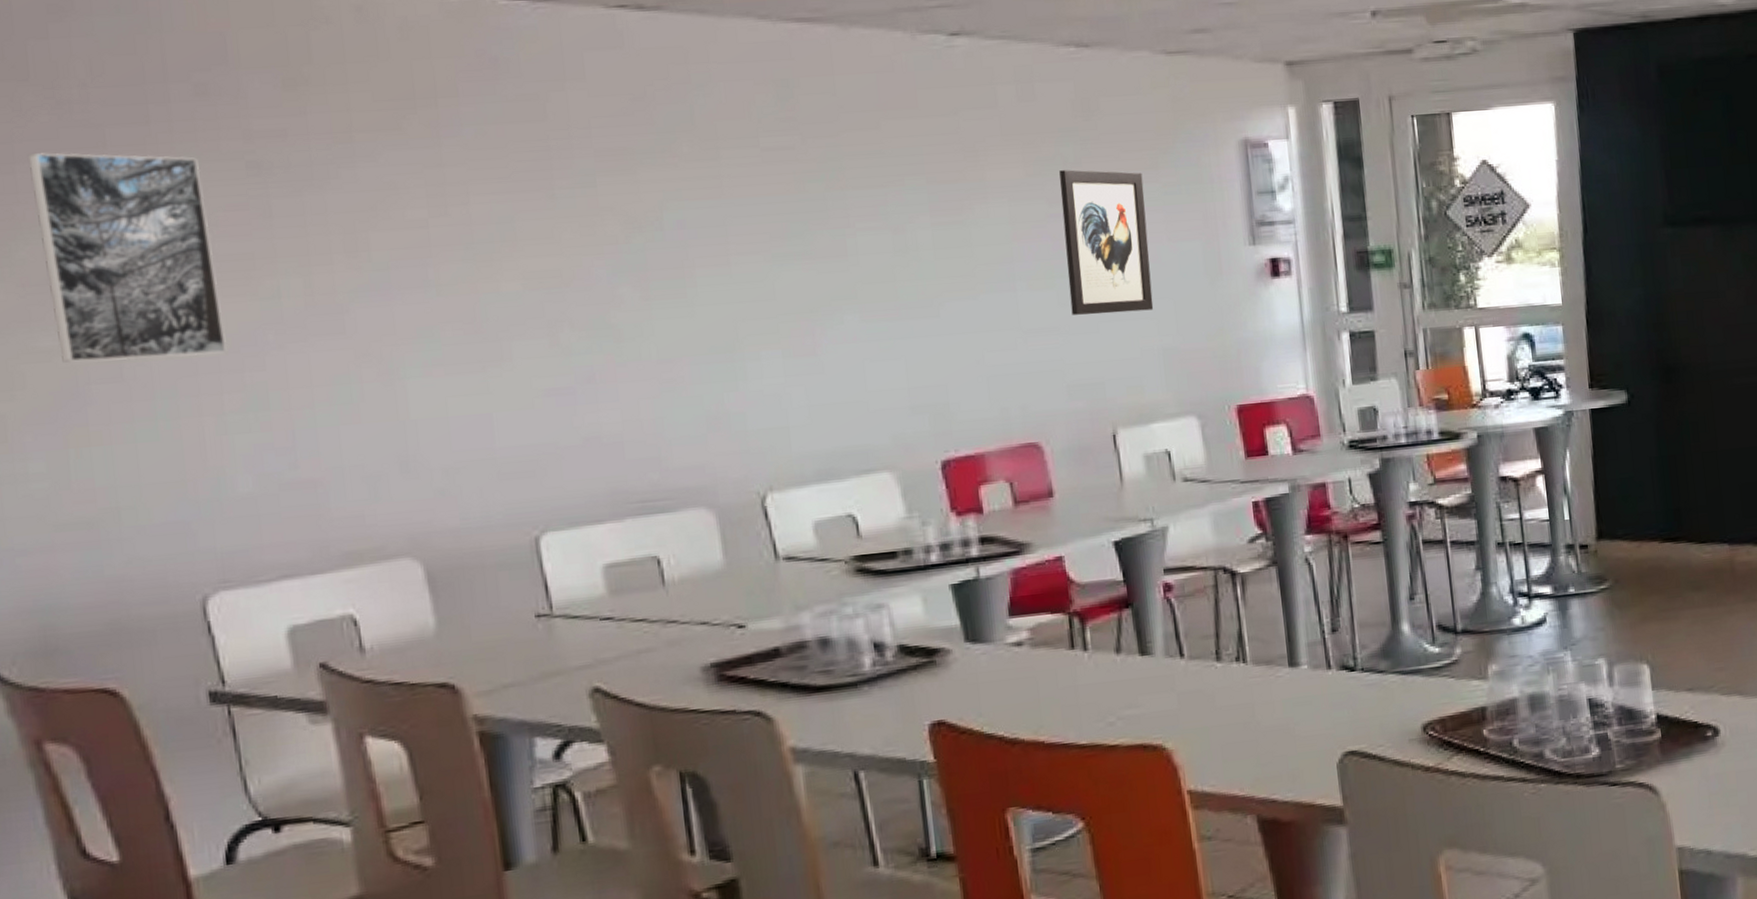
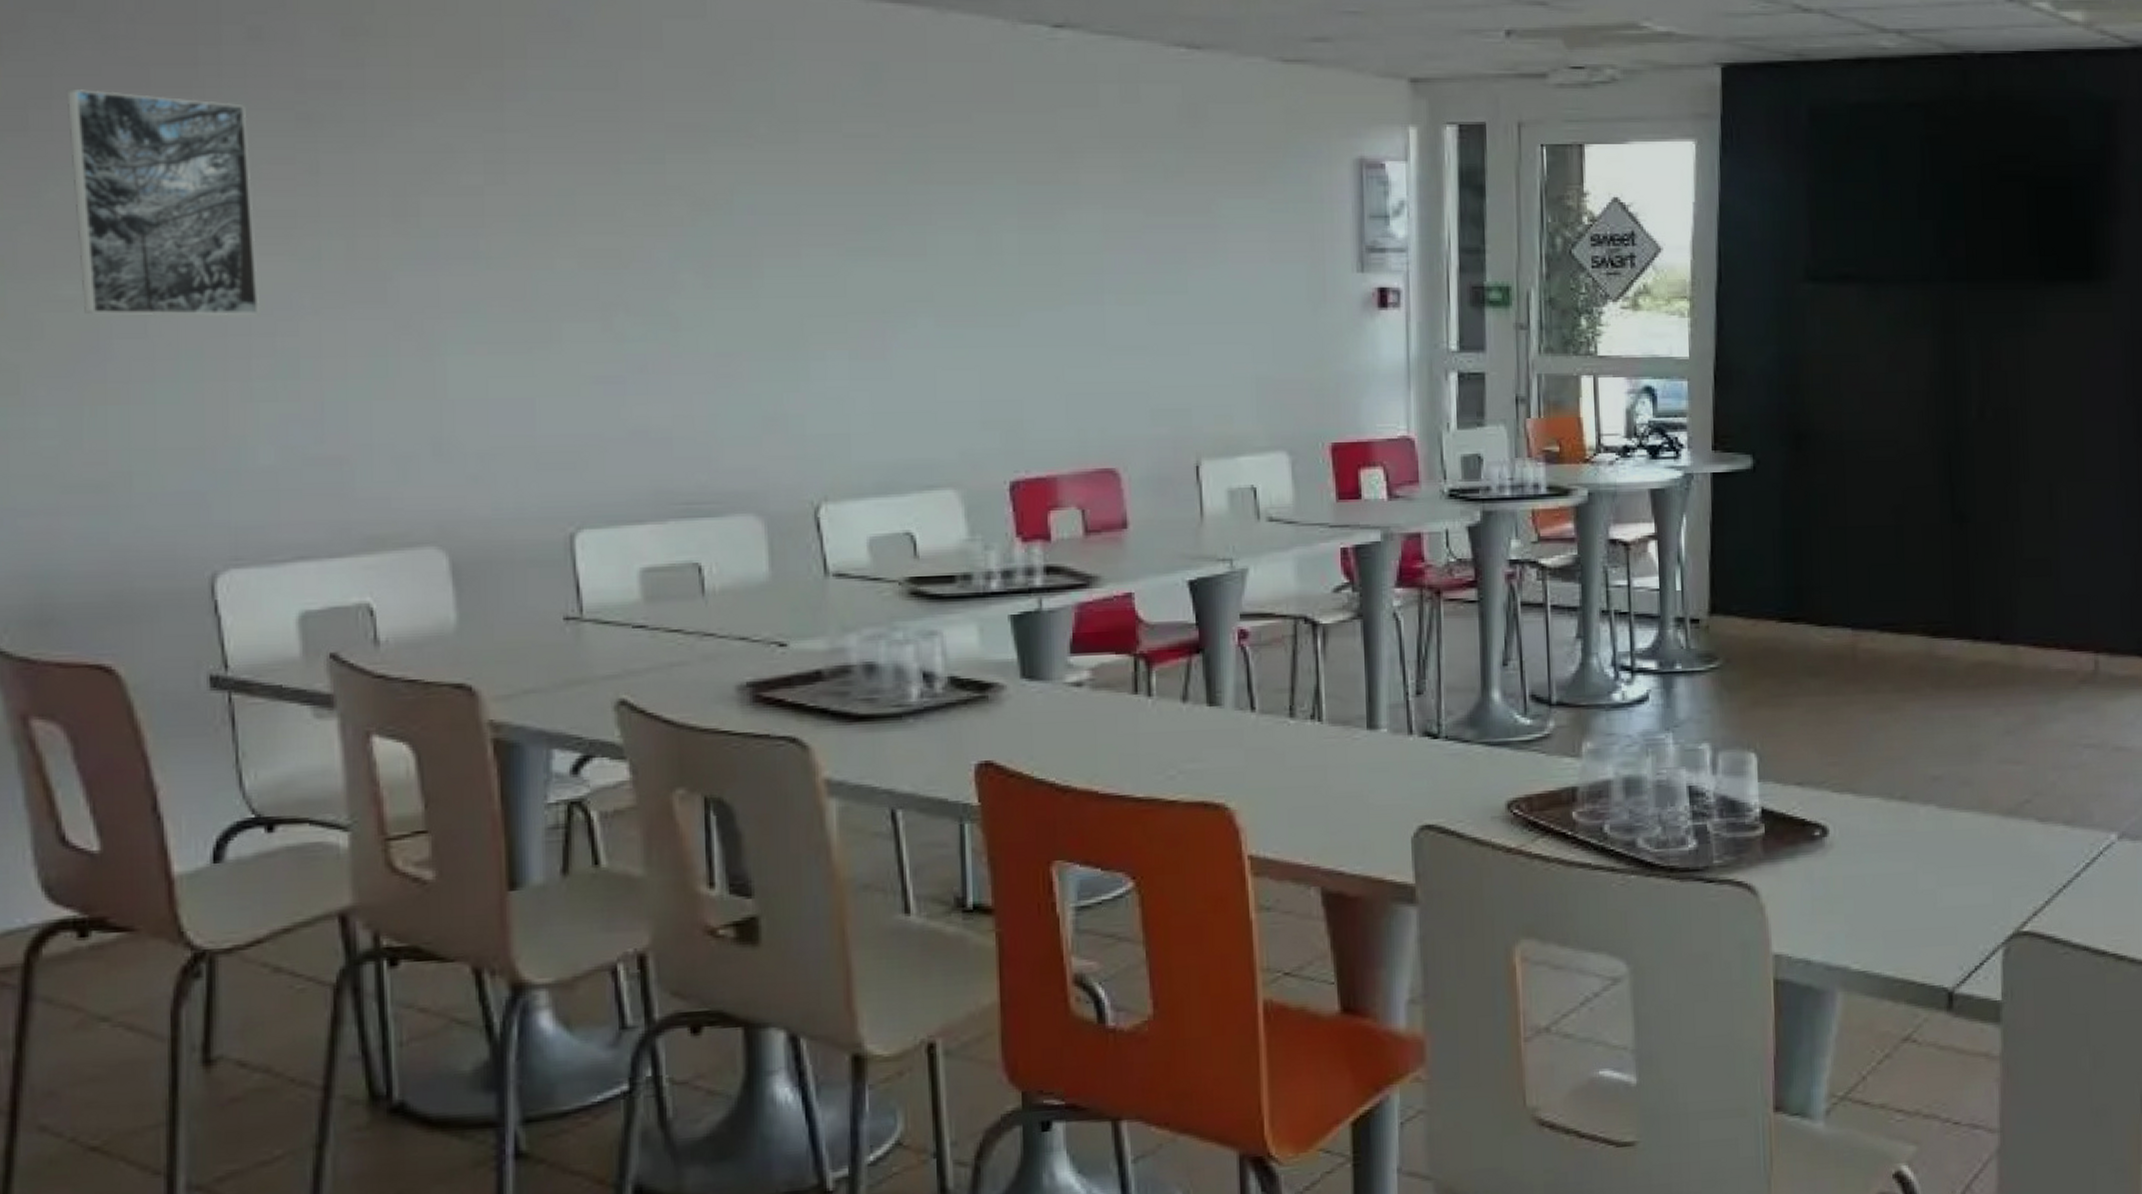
wall art: present [1059,169,1154,315] -> none [1159,179,1250,336]

